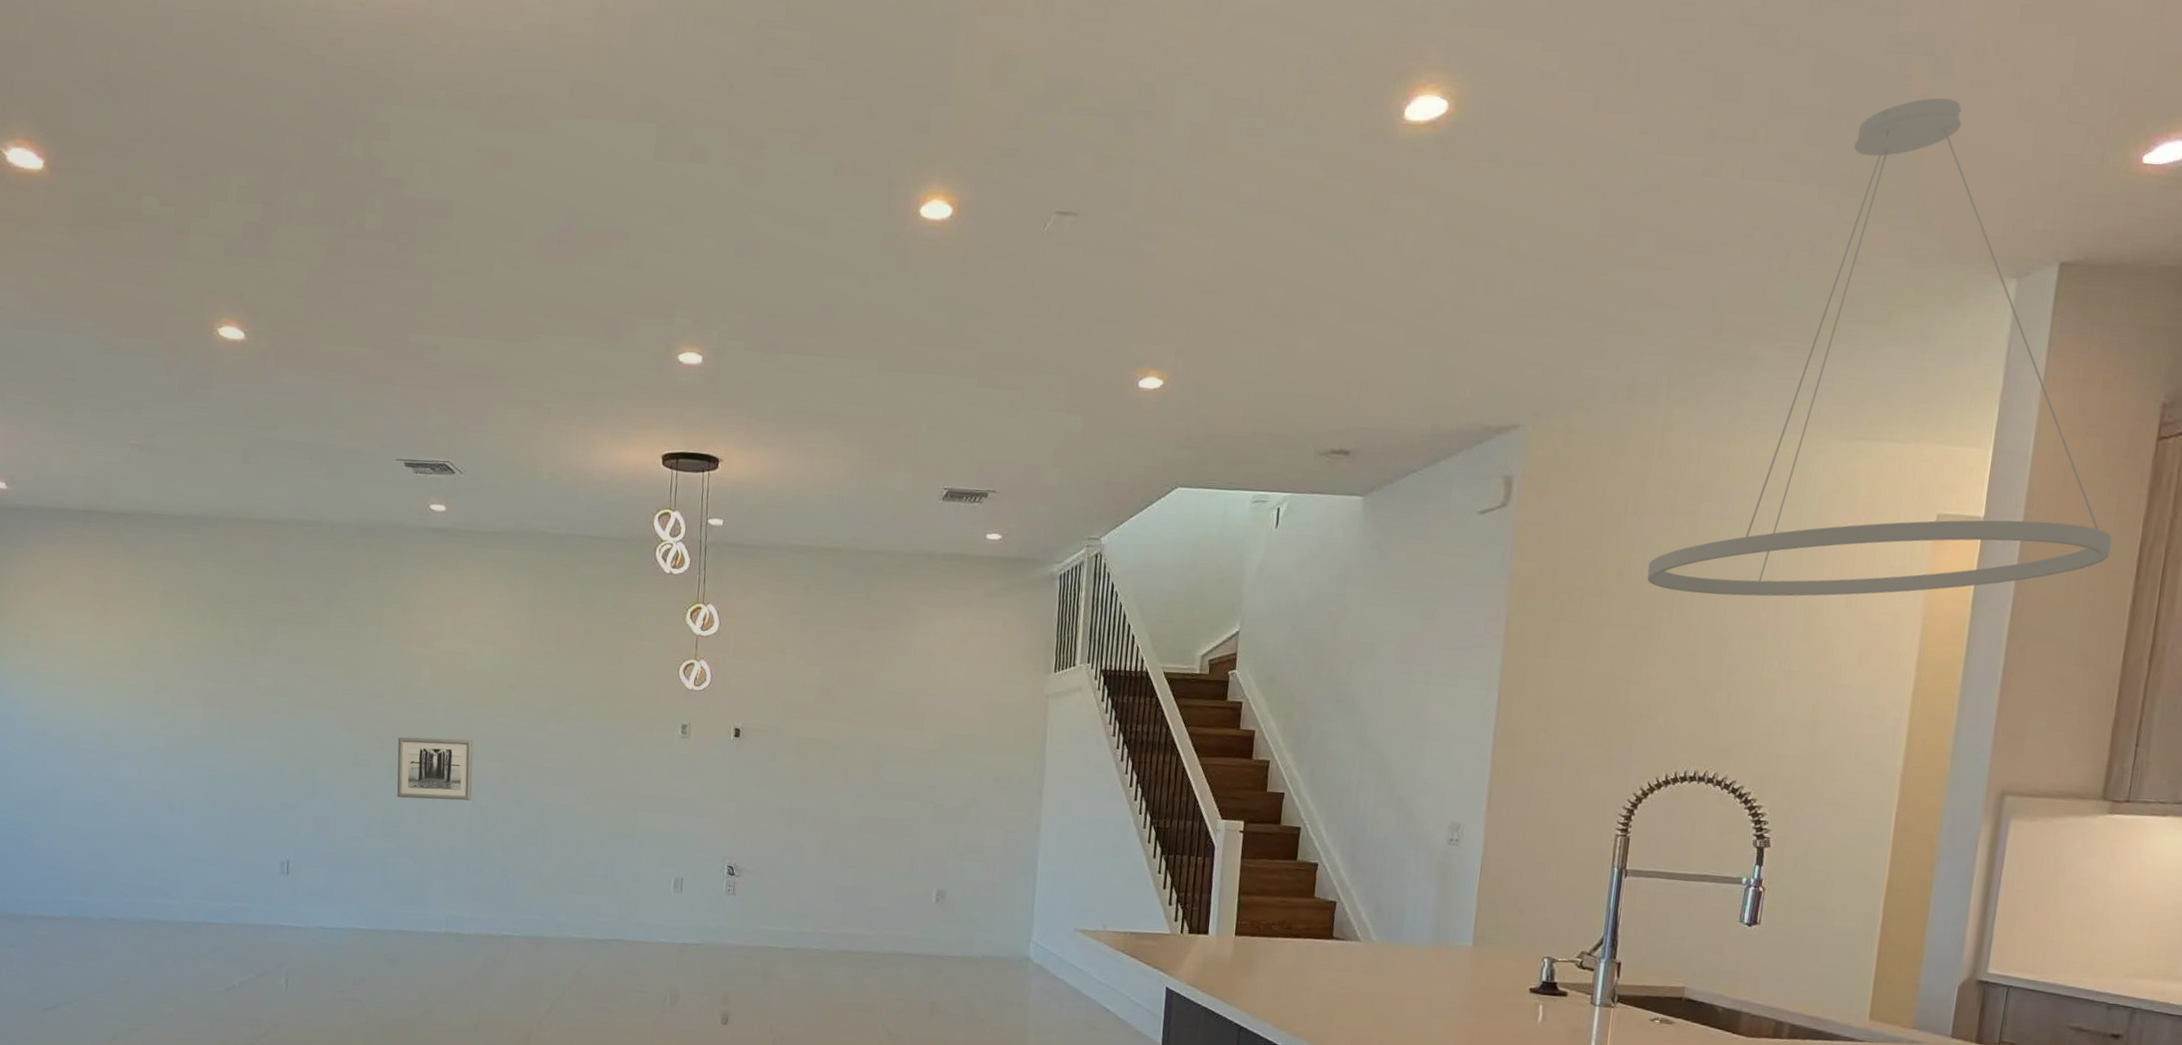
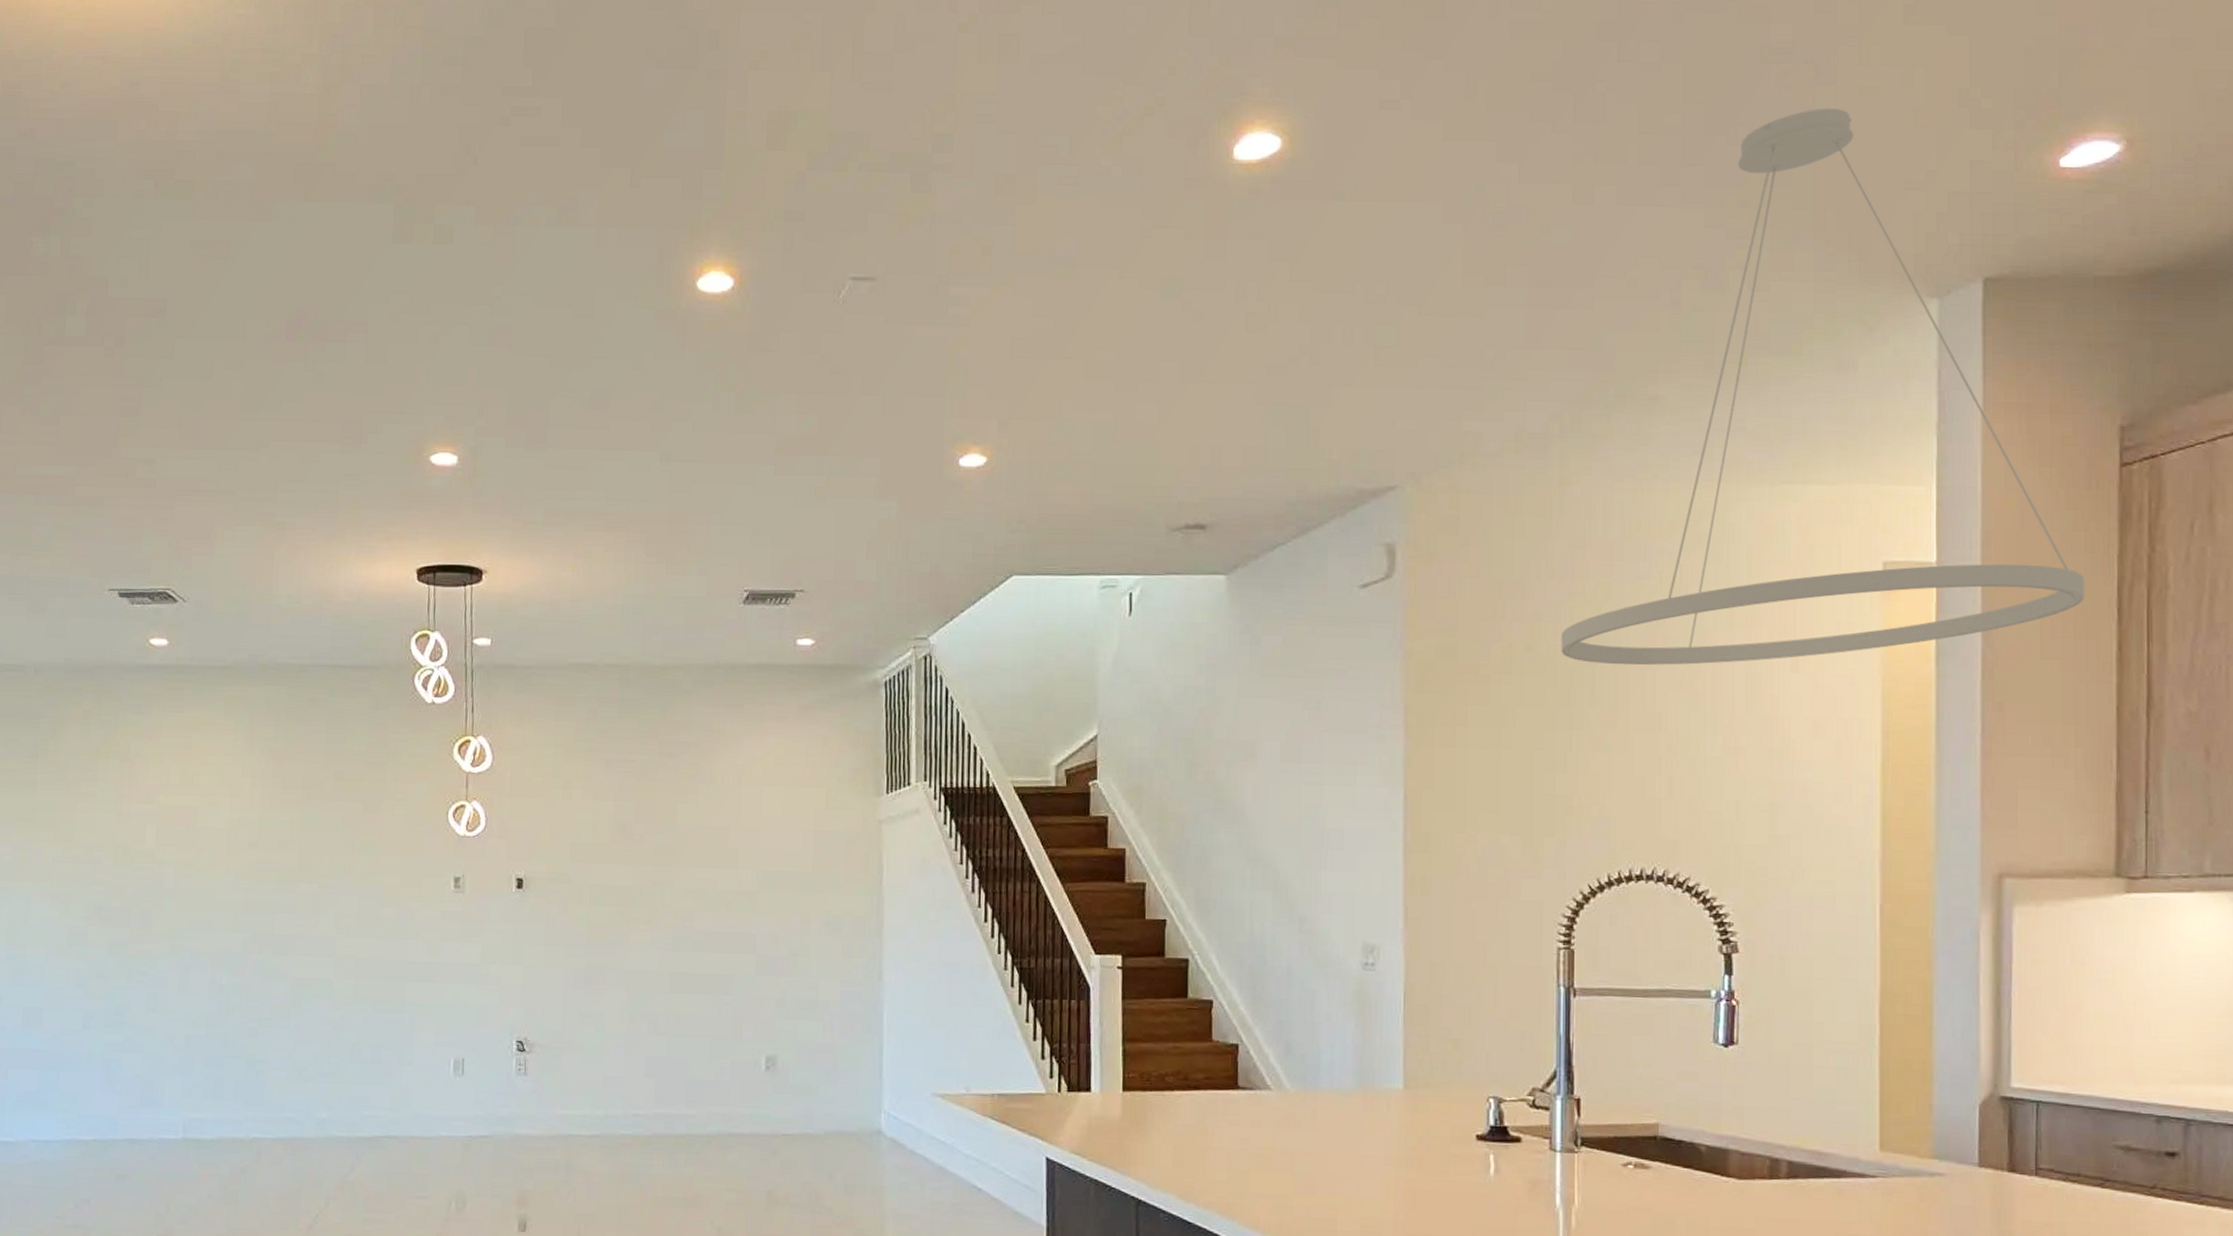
wall art: present [397,737,473,801] -> none [119,908,210,981]

